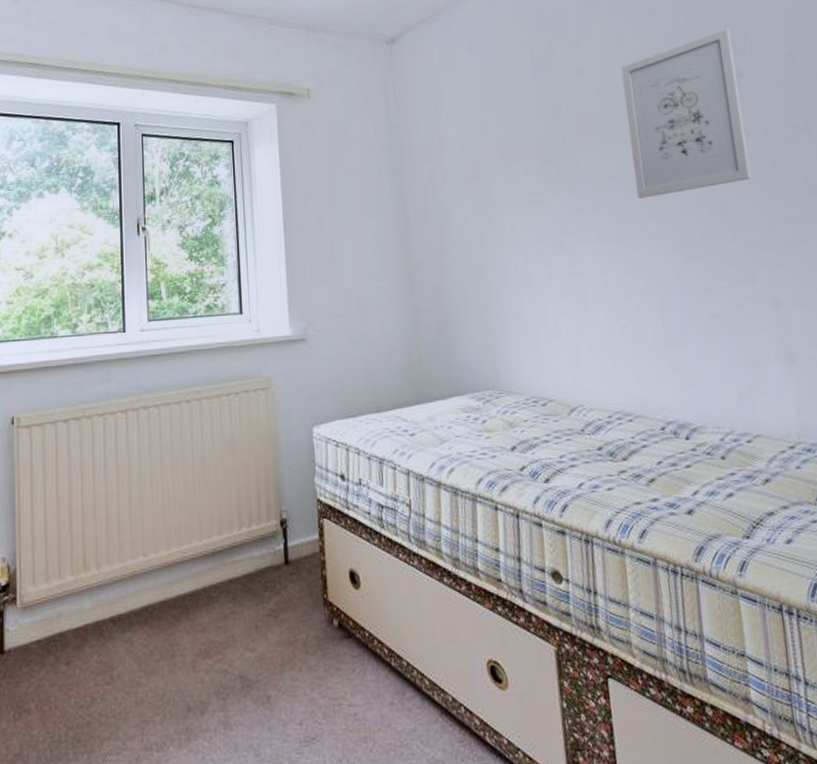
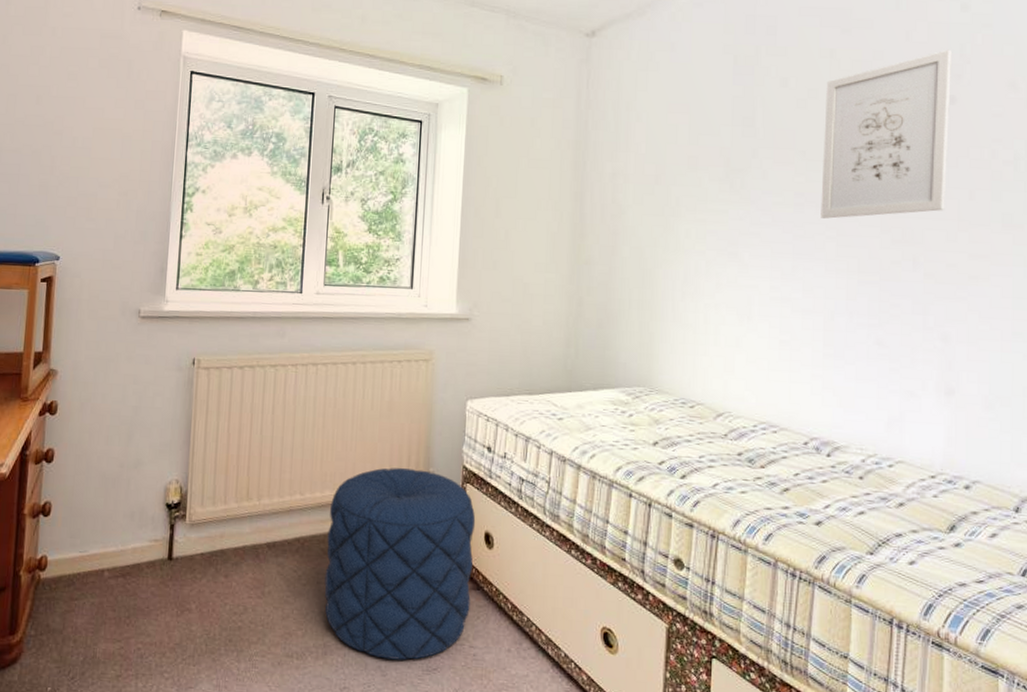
pouf: none [178,510,344,735] -> present [324,468,476,661]

